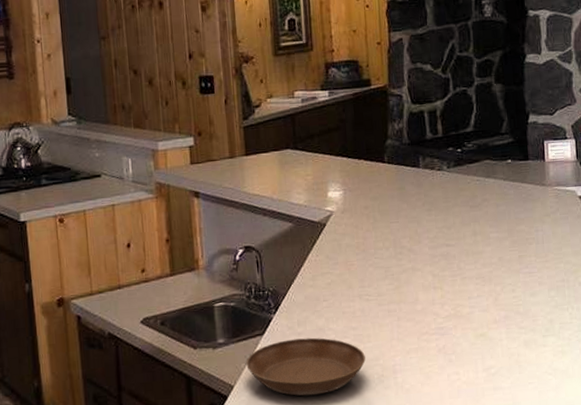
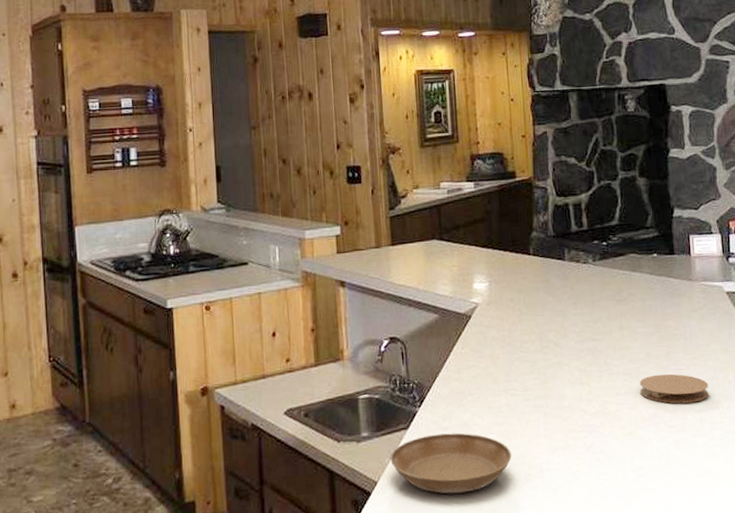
coaster: none [492,277,559,306] -> present [639,373,709,404]

